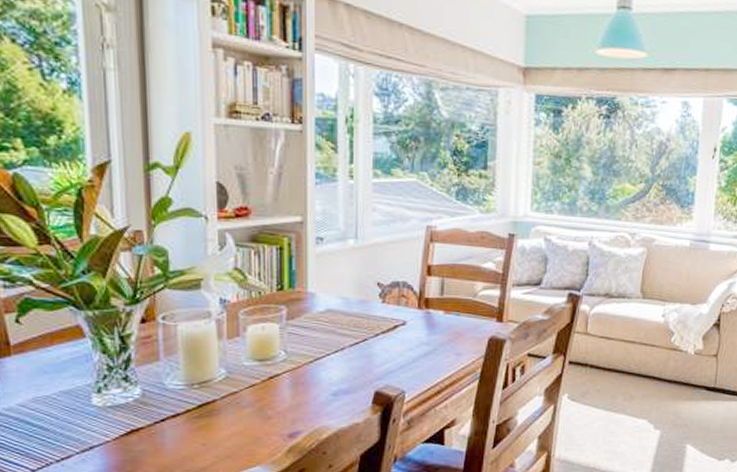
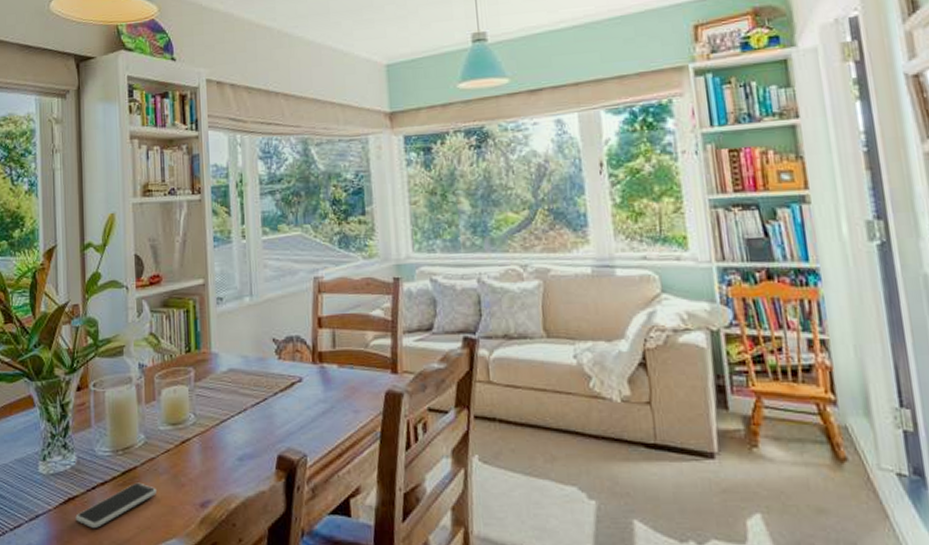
smartphone: none [140,415,239,458] -> present [75,482,156,528]

